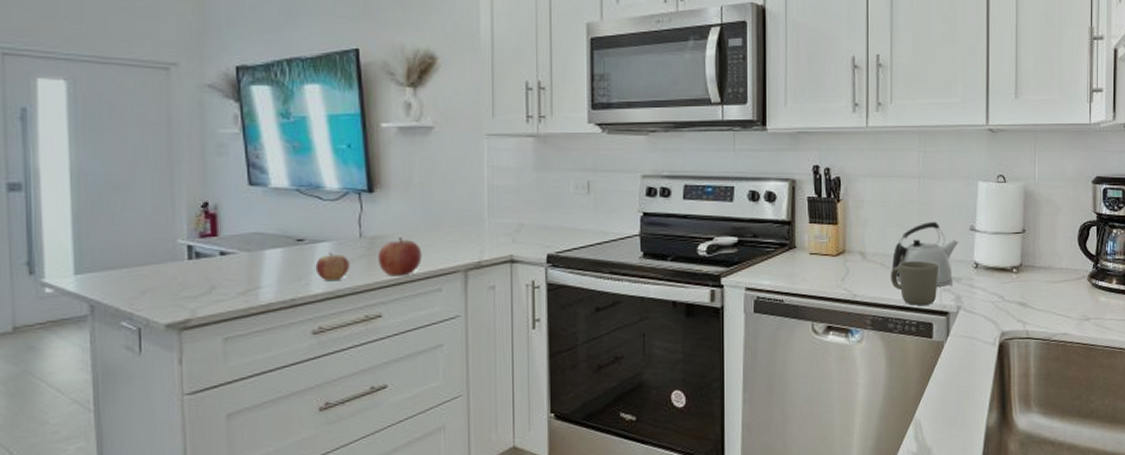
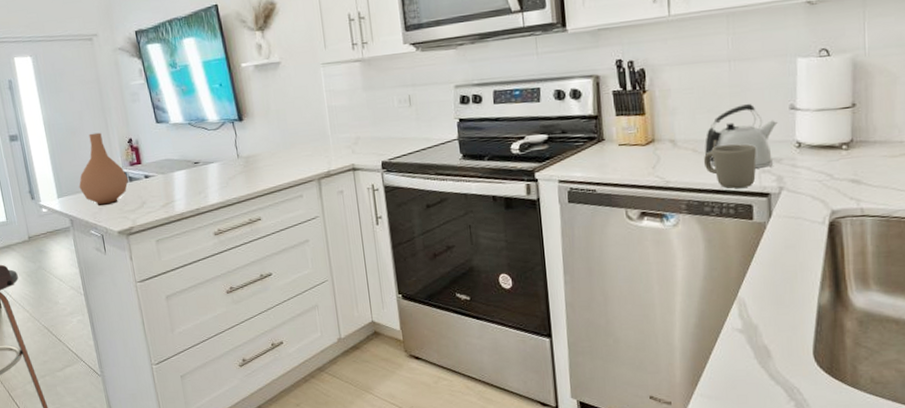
vase: none [113,190,193,289] -> present [79,132,128,206]
fruit: present [315,252,350,280] -> none [209,170,234,193]
fruit: present [378,237,422,276] -> none [252,155,285,187]

